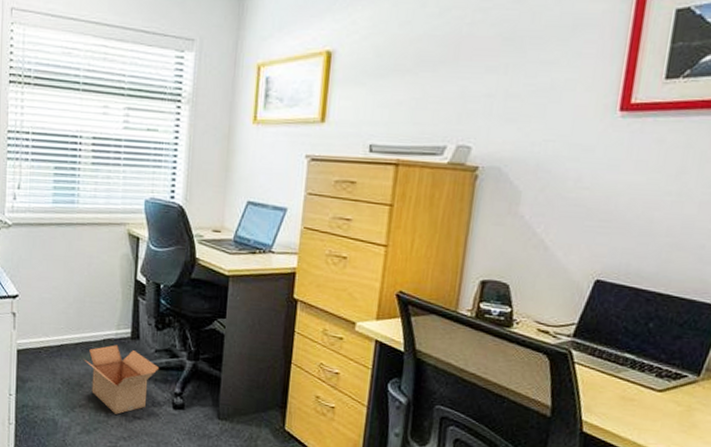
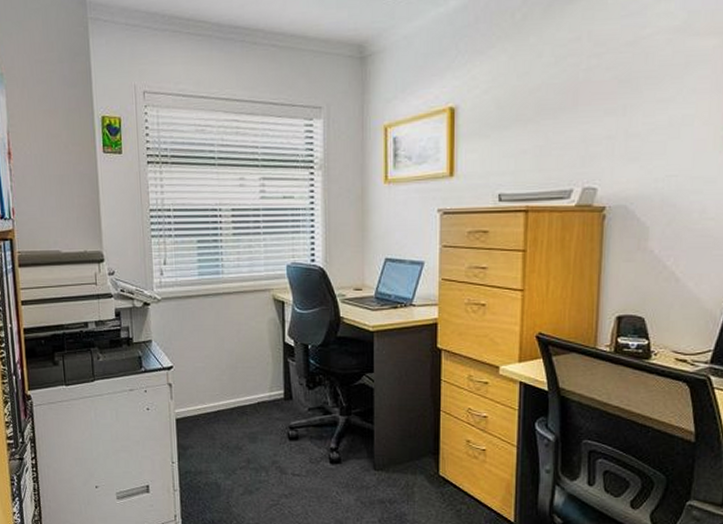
cardboard box: present [85,344,159,414] -> none [242,406,313,473]

